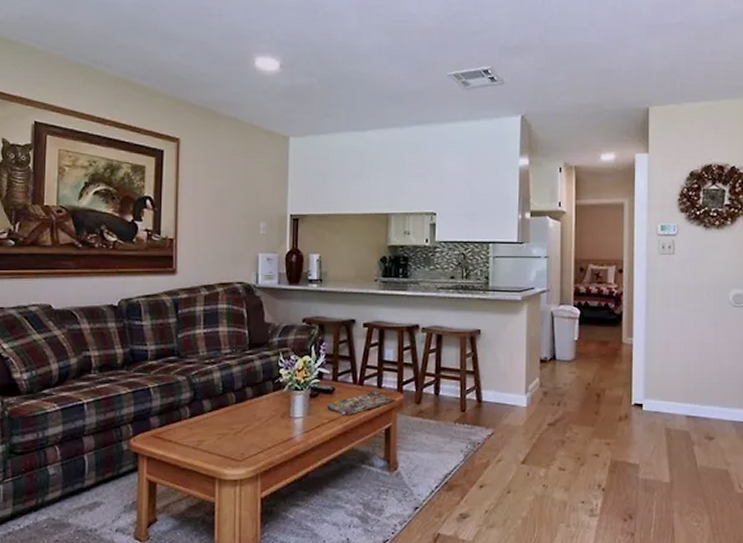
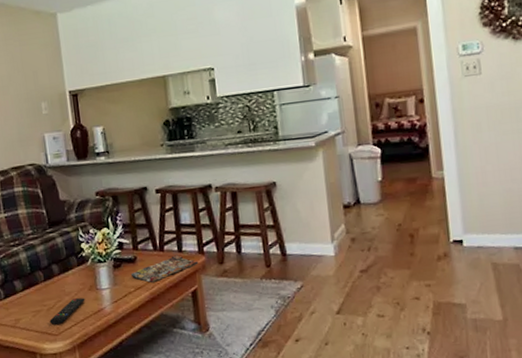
remote control: none [234,425,276,450] -> present [49,298,86,325]

